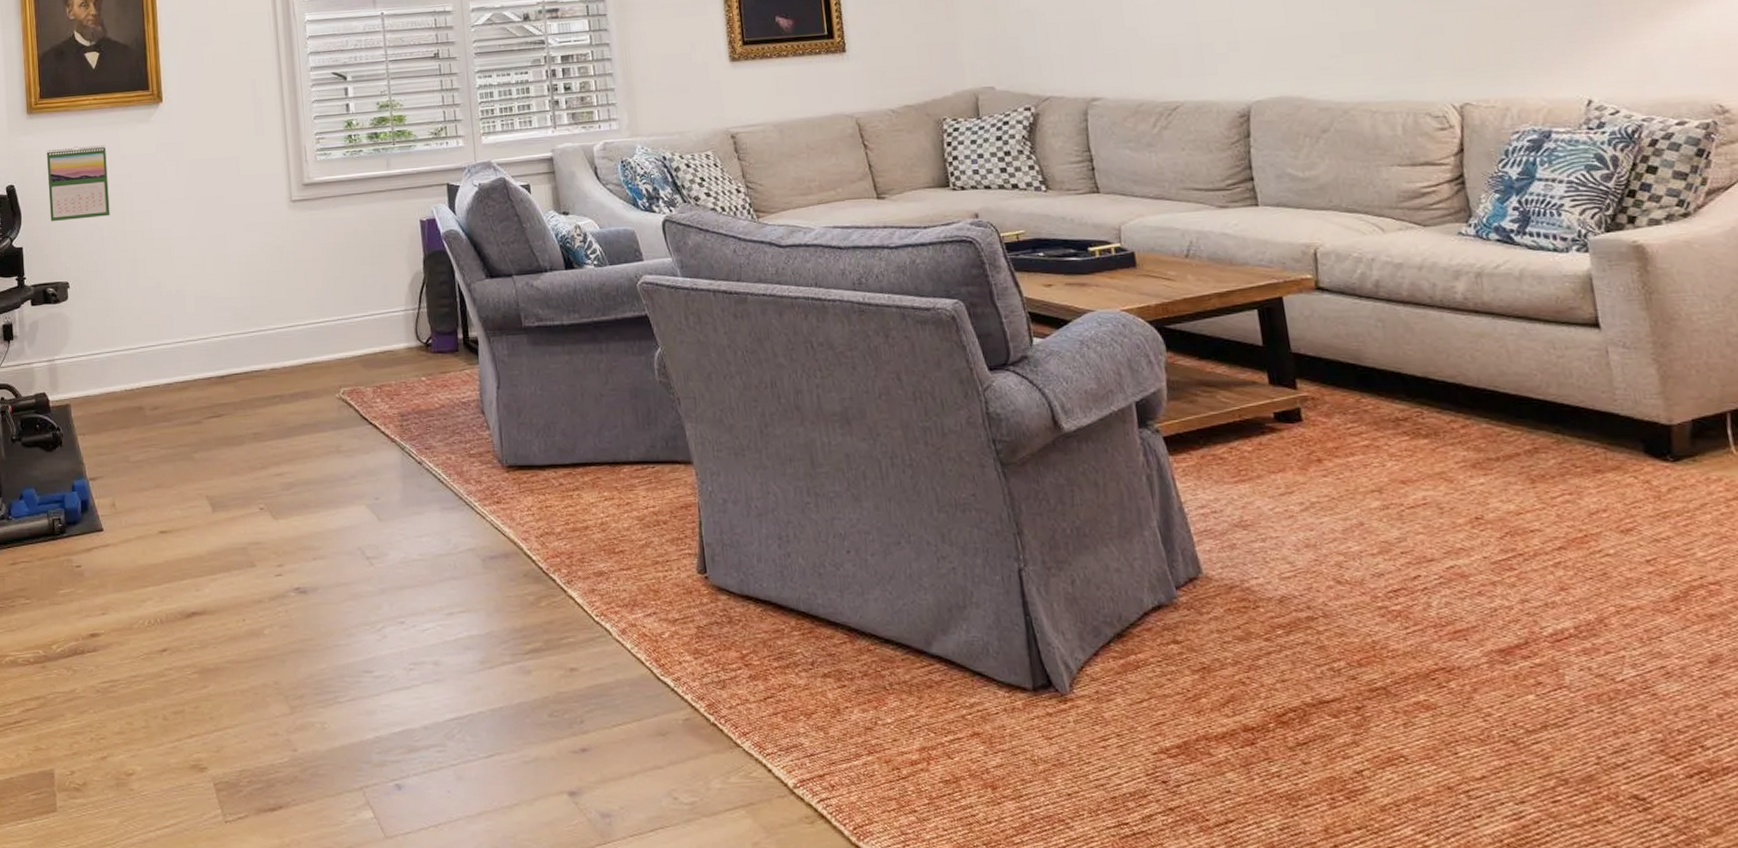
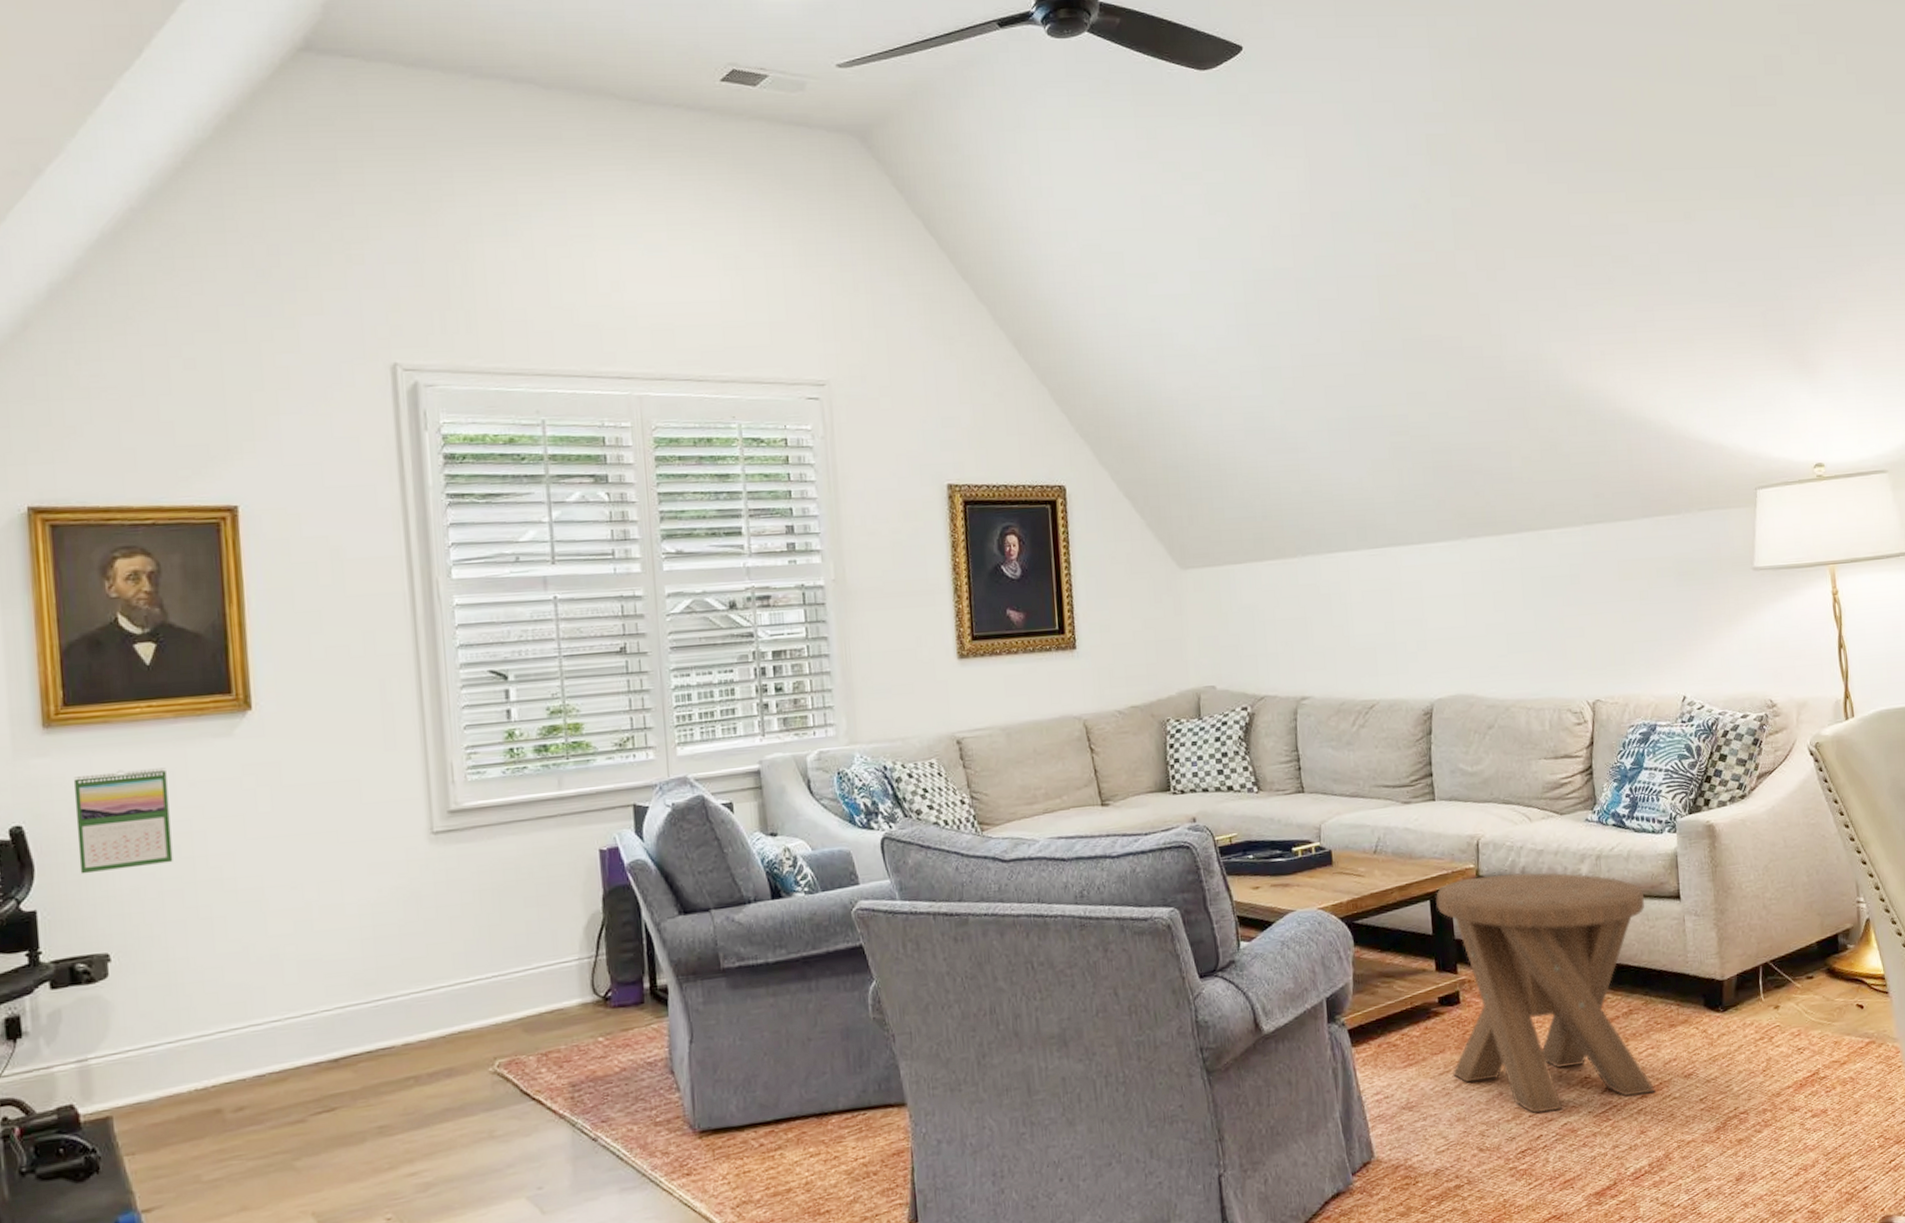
music stool: none [1265,286,1579,551] -> present [1436,872,1656,1114]

